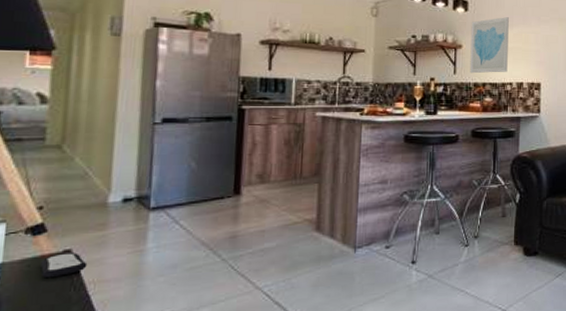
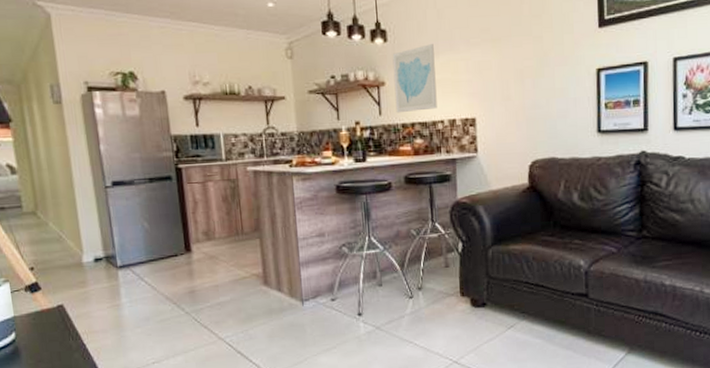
remote control: present [41,253,88,278] -> none [42,307,78,330]

